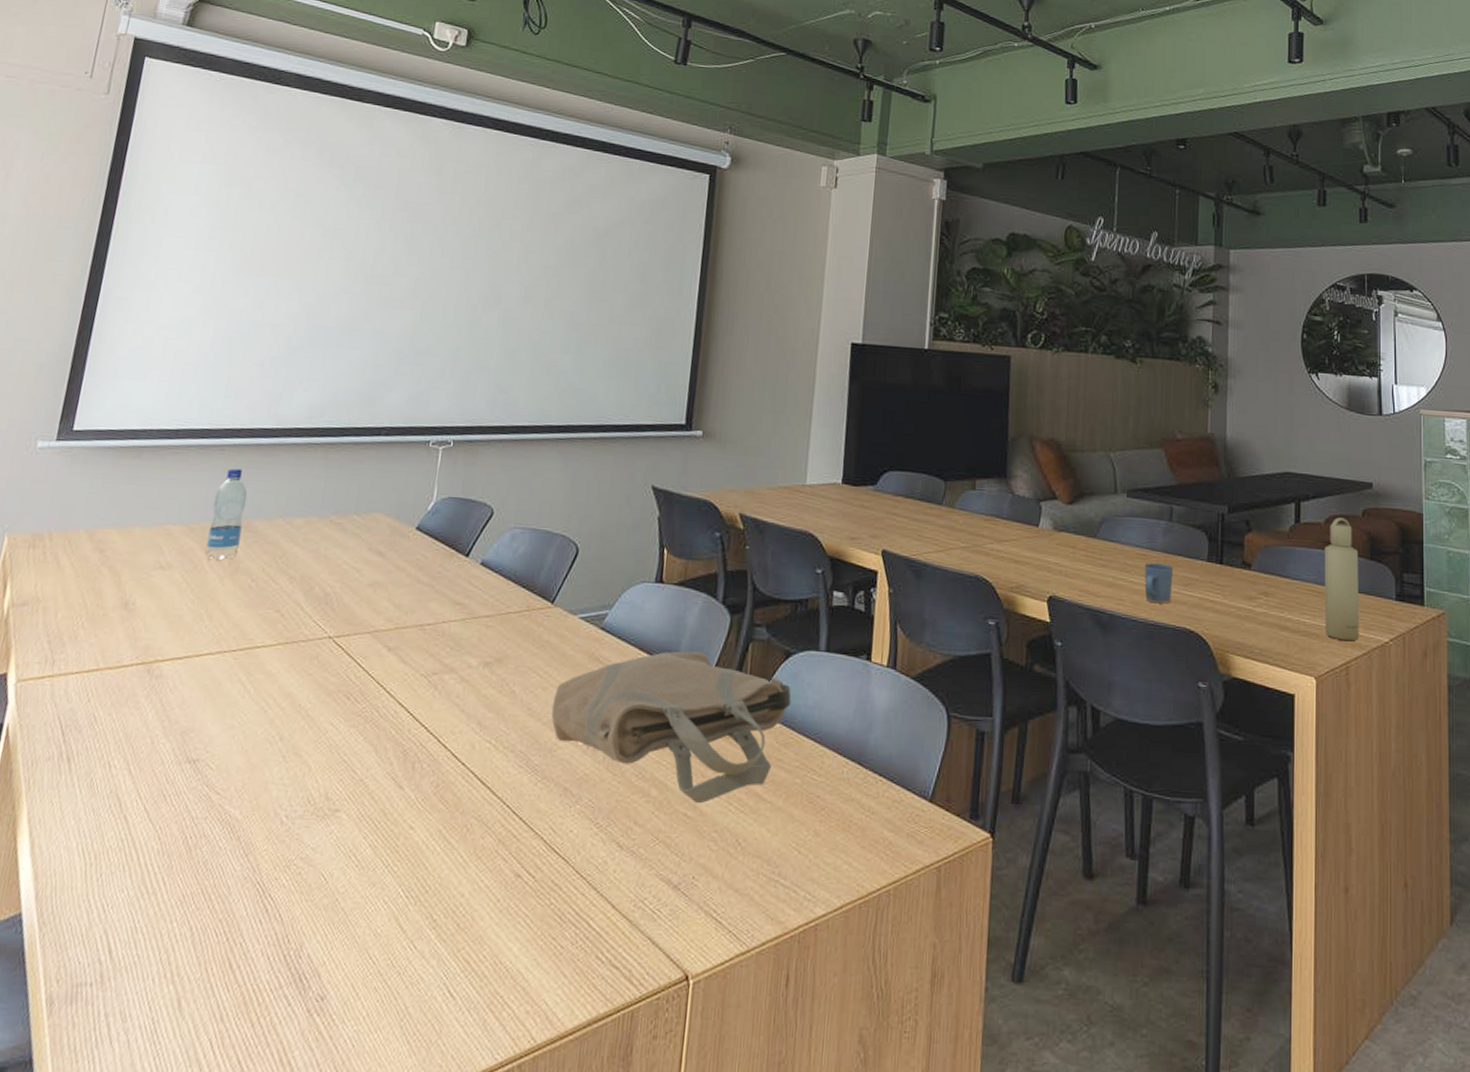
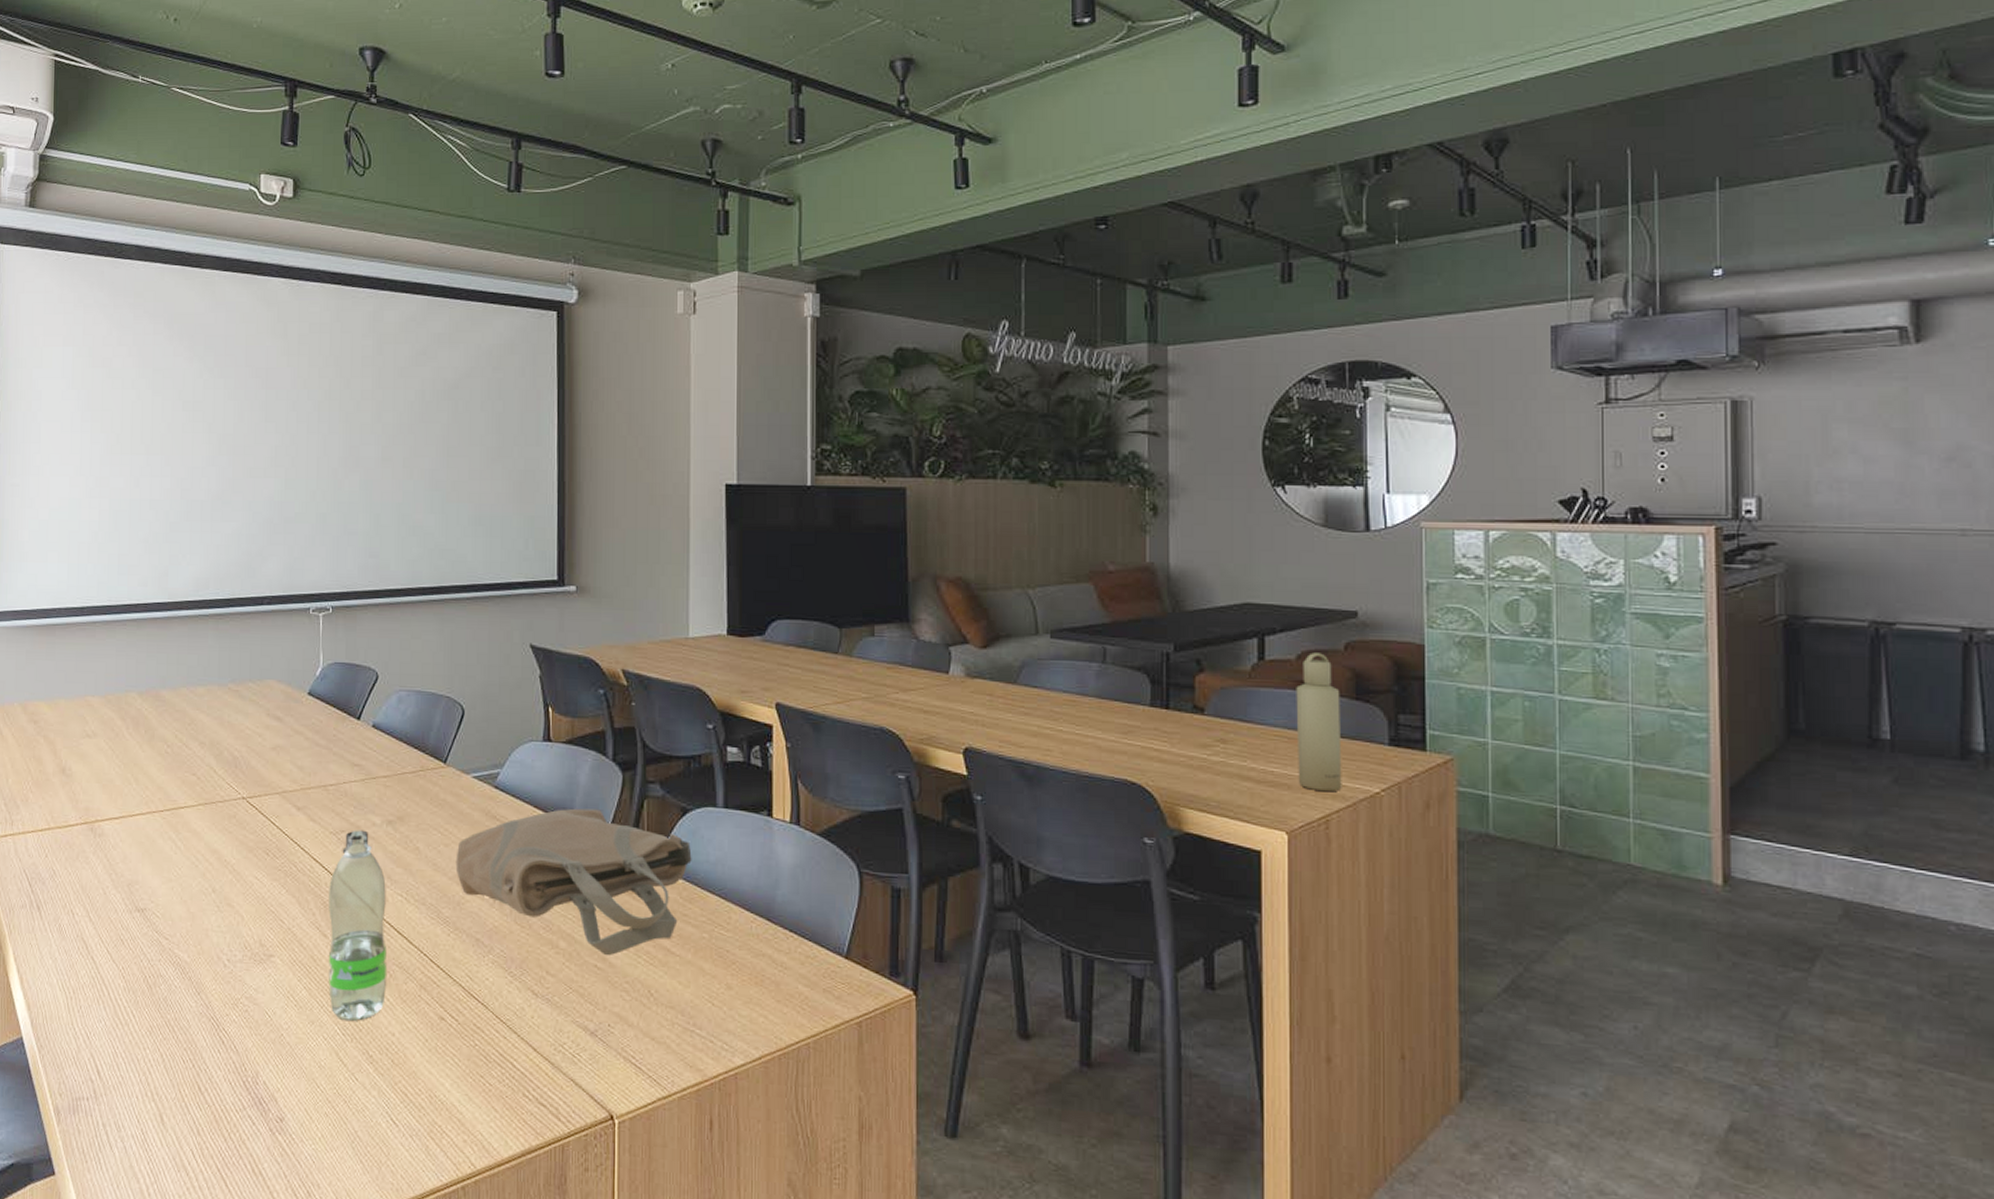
bottle: present [205,468,248,561] -> none [123,642,152,729]
bottle: none [396,672,475,882] -> present [328,830,388,1022]
mug: present [1144,563,1174,604] -> none [1074,709,1110,754]

